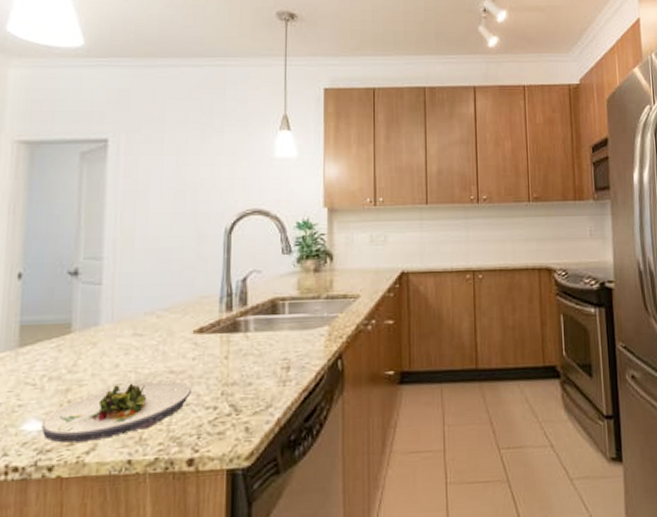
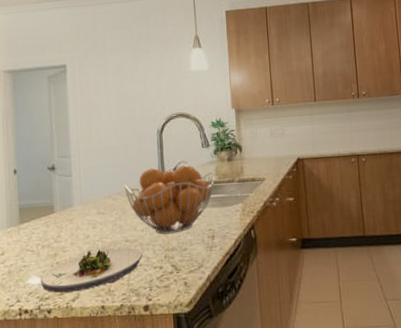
fruit basket: none [174,274,296,364] -> present [124,164,215,234]

